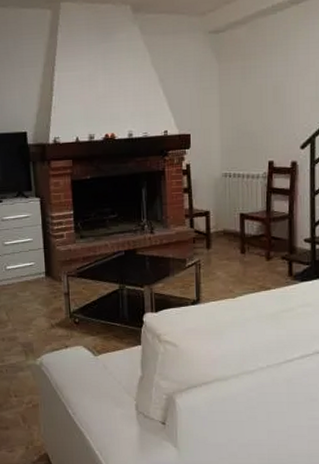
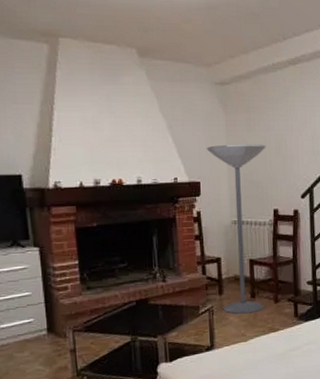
floor lamp: none [197,92,262,270] -> present [206,144,266,314]

